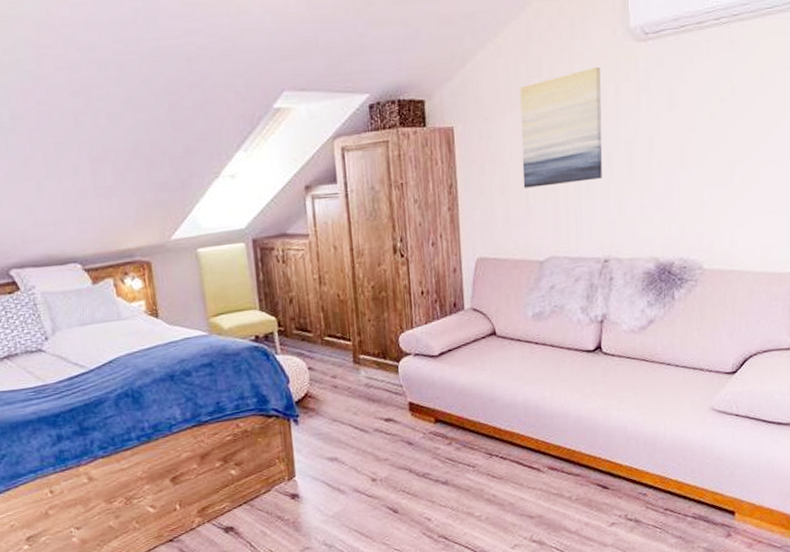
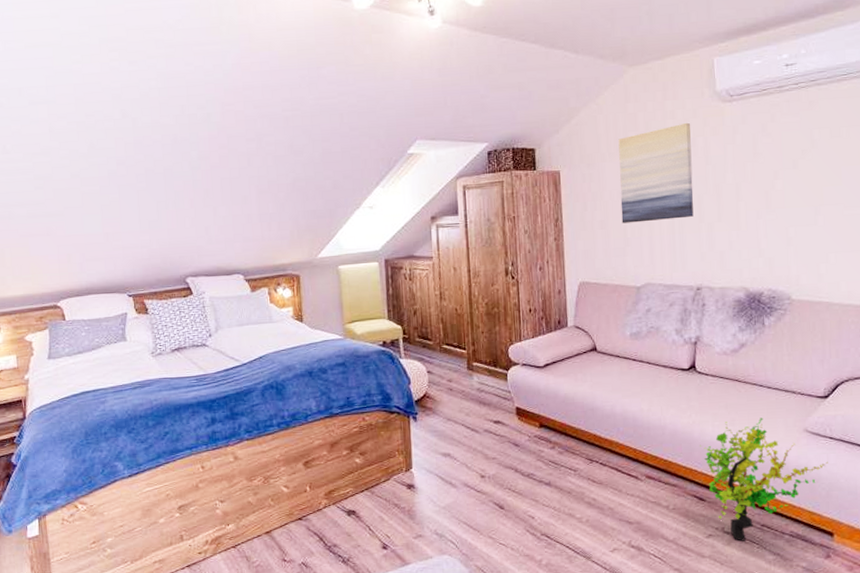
decorative plant: none [604,398,733,527] -> present [700,417,828,541]

